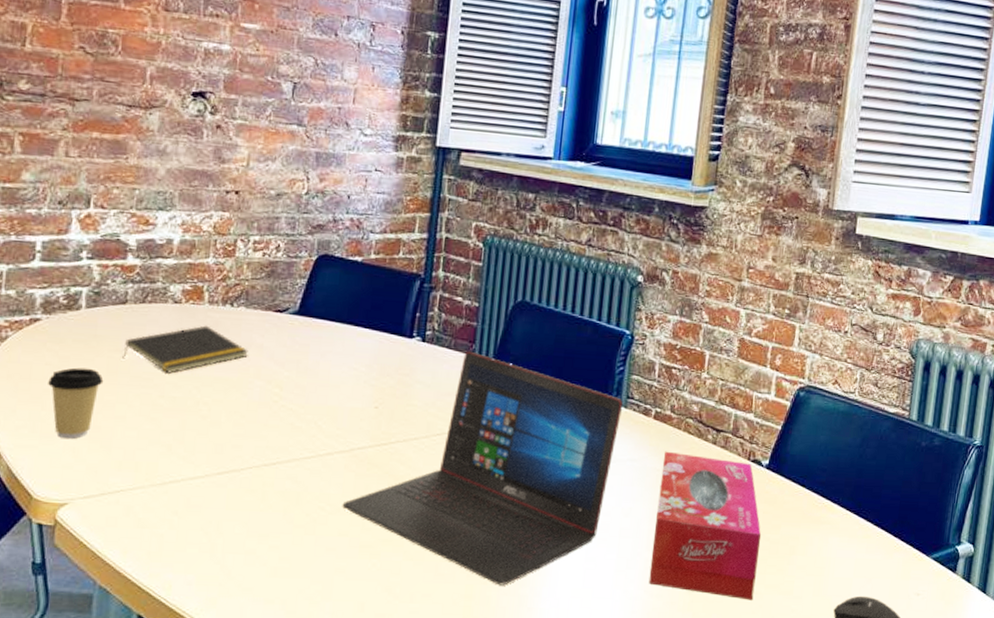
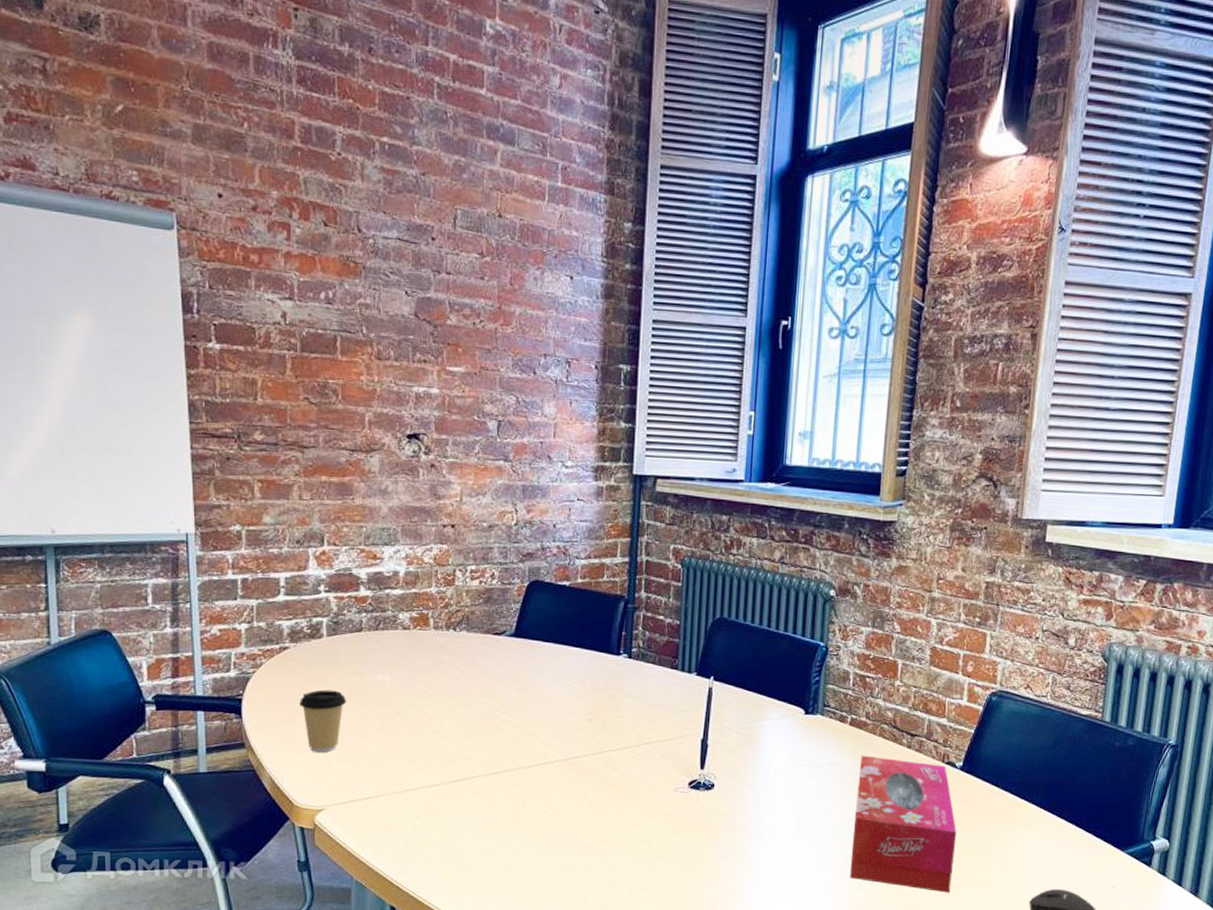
notepad: present [122,325,248,374] -> none [362,649,472,693]
laptop: present [342,351,624,586] -> none [563,666,820,880]

